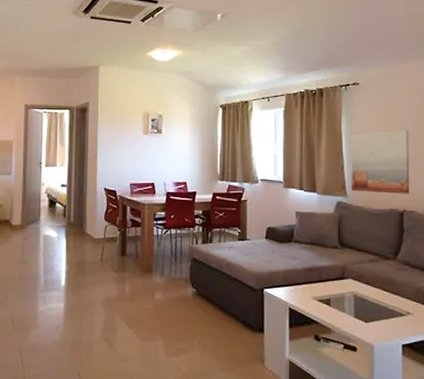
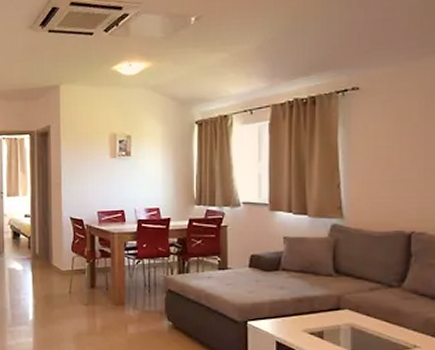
wall art: present [350,129,410,194] -> none [348,139,420,214]

